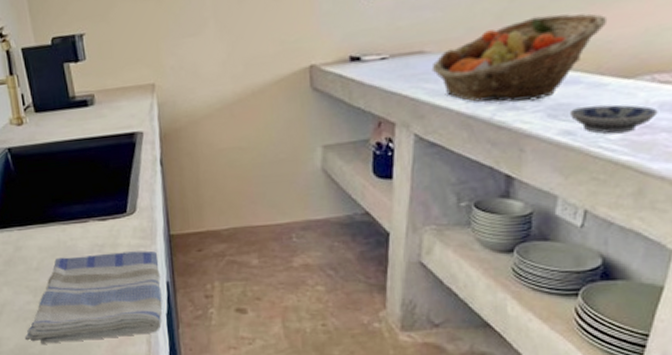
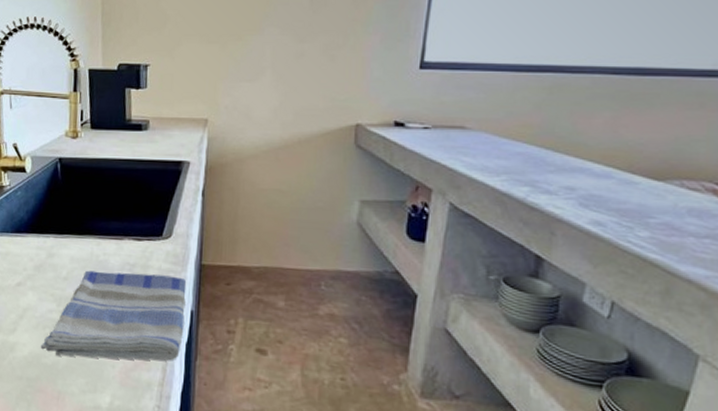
fruit basket: present [431,13,608,102] -> none [471,111,640,188]
bowl: present [571,105,658,134] -> none [602,201,686,232]

